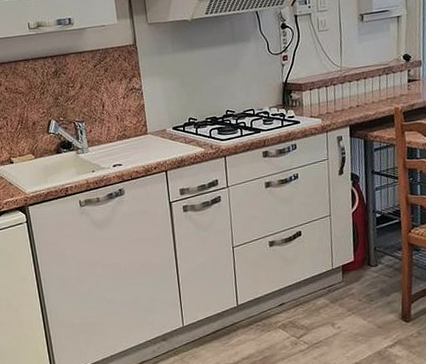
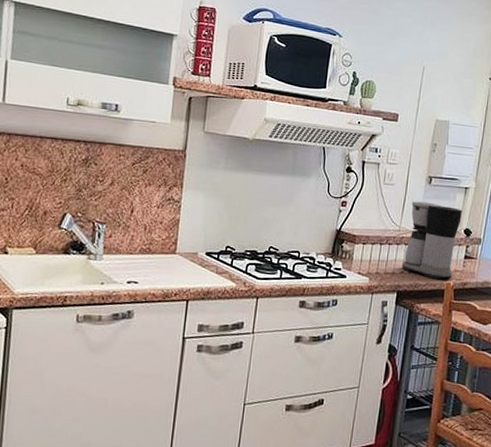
coffee maker: none [348,37,399,108] -> present [402,201,463,280]

